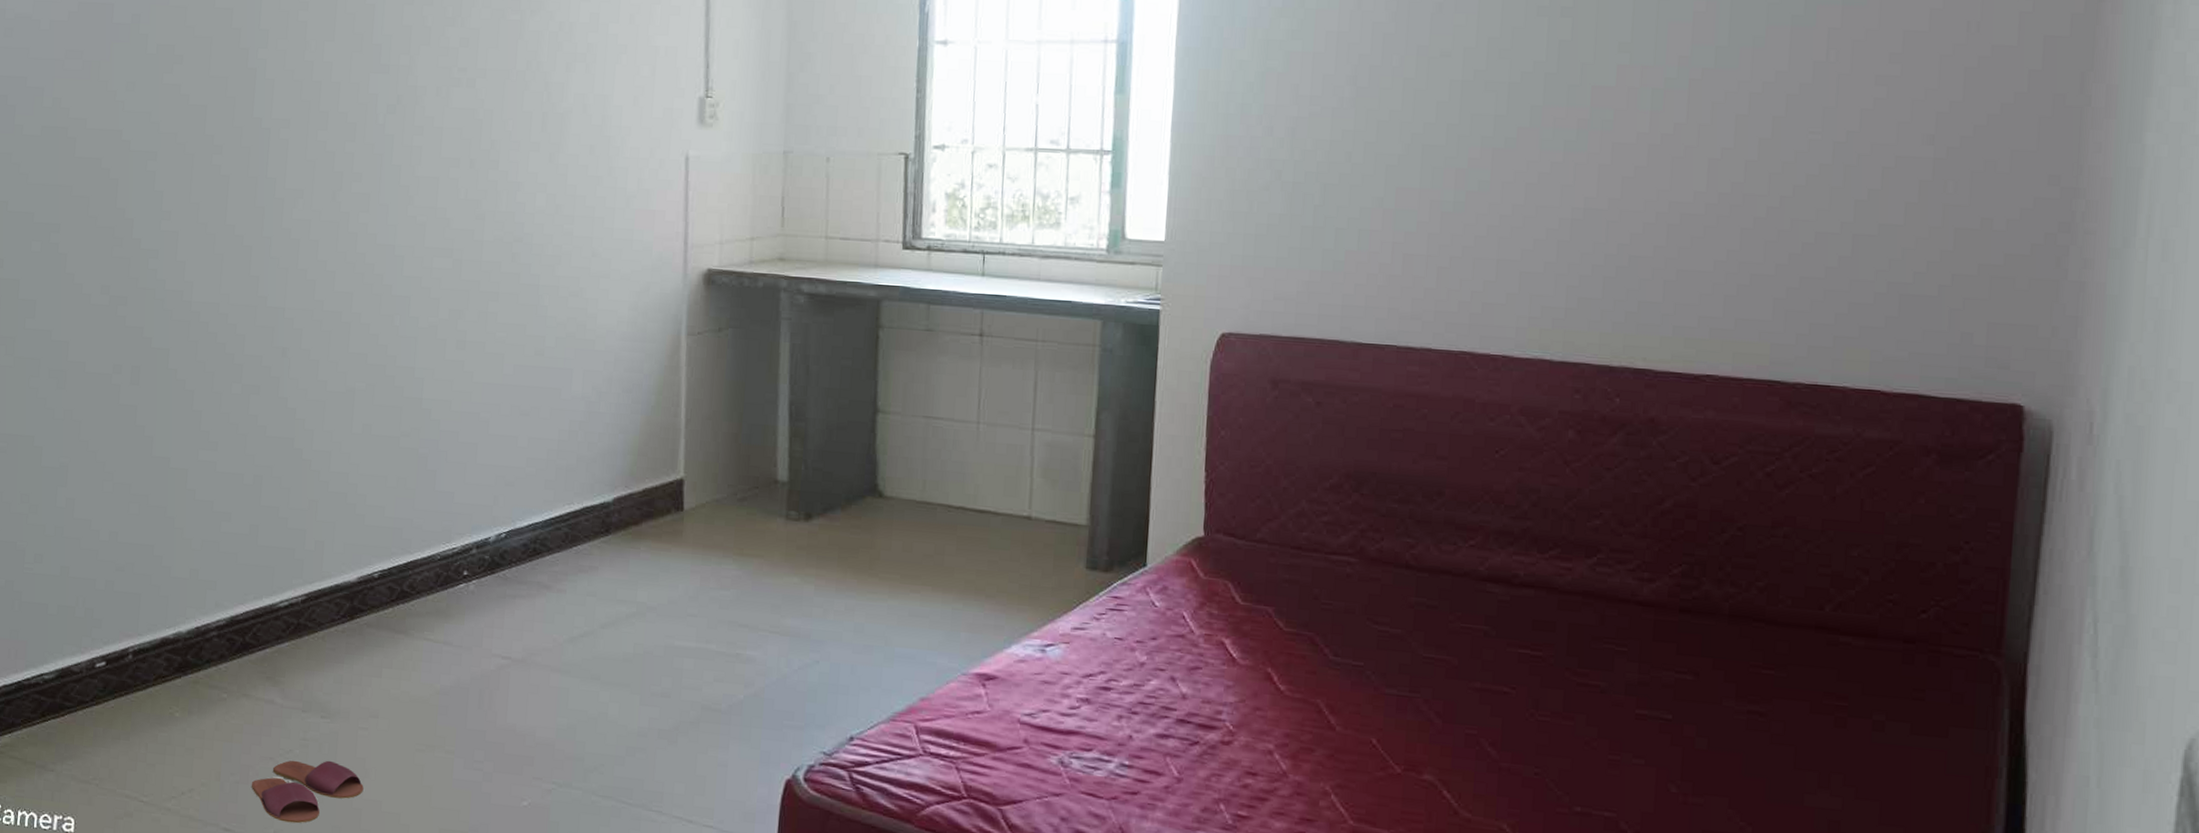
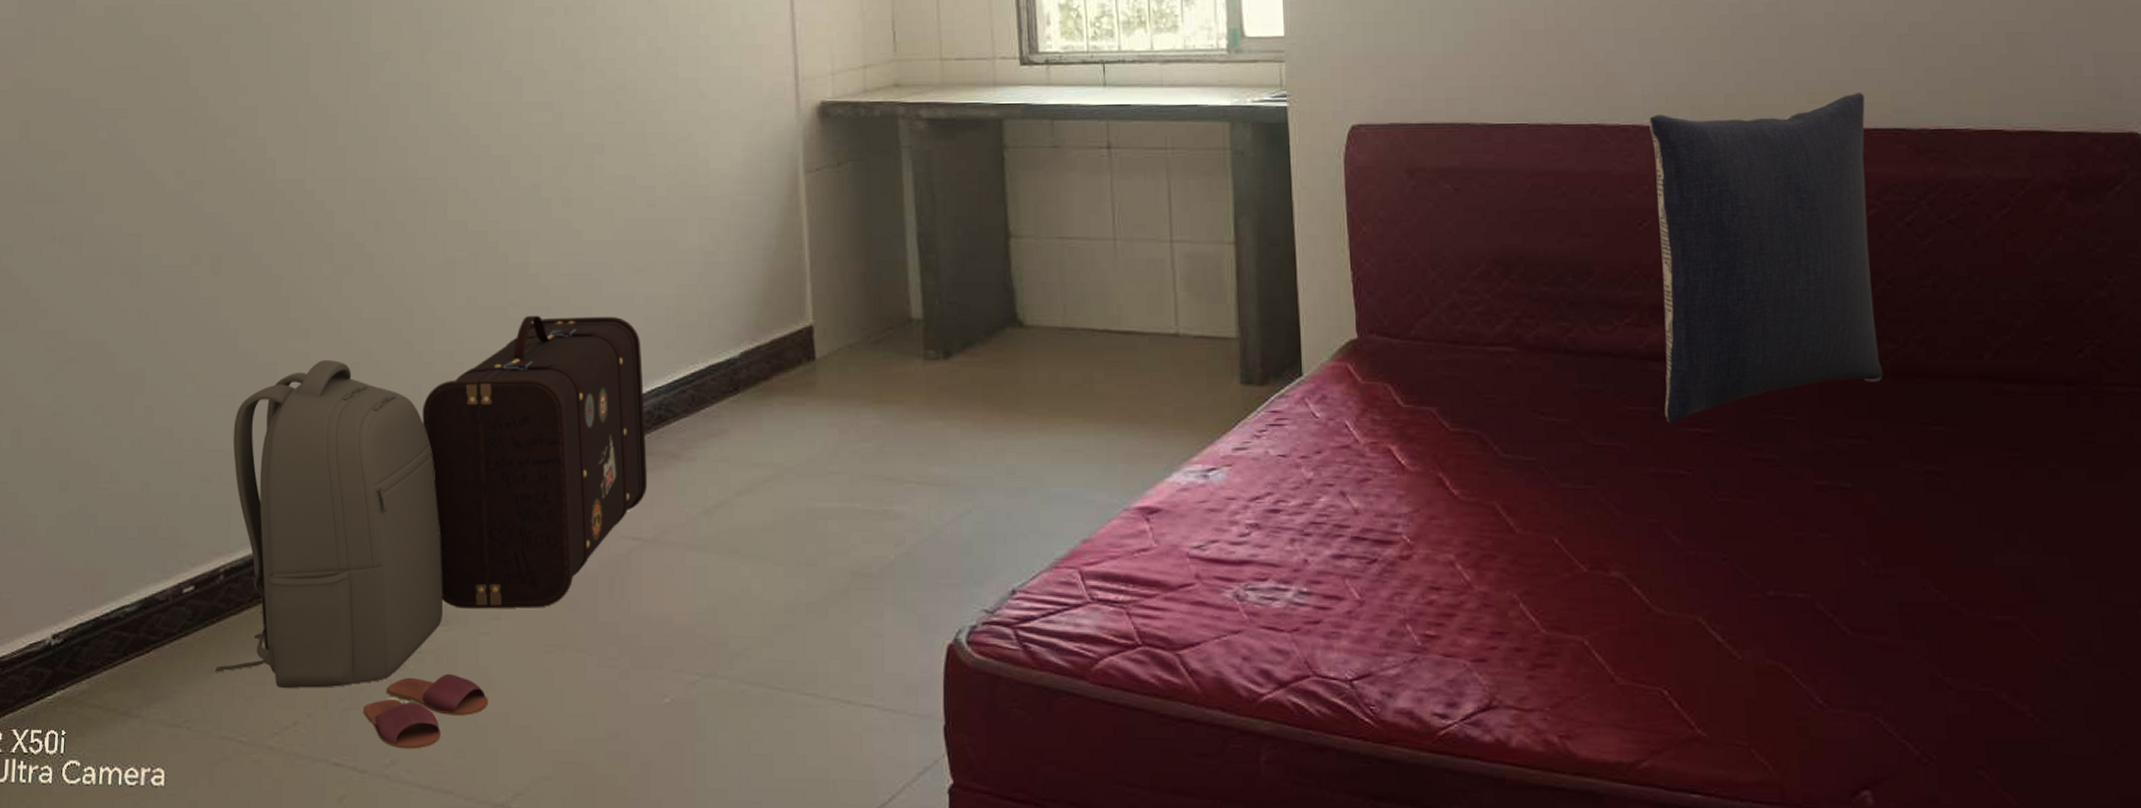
backpack: none [122,470,329,763] -> present [215,359,443,688]
suitcase: none [316,446,522,711] -> present [422,315,647,609]
pillow: none [1497,341,1742,643] -> present [1649,91,1883,424]

